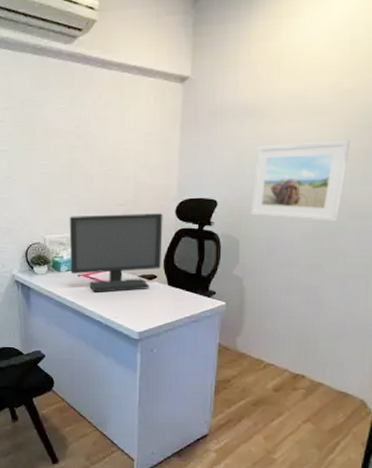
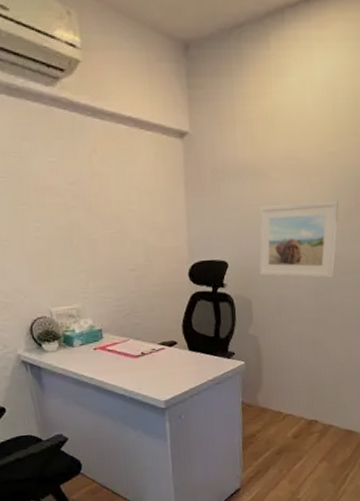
computer monitor: present [69,213,163,292] -> none [76,277,180,365]

